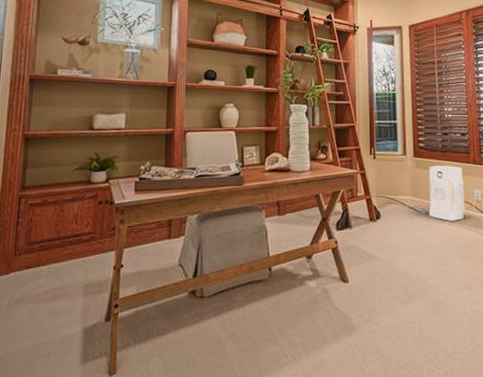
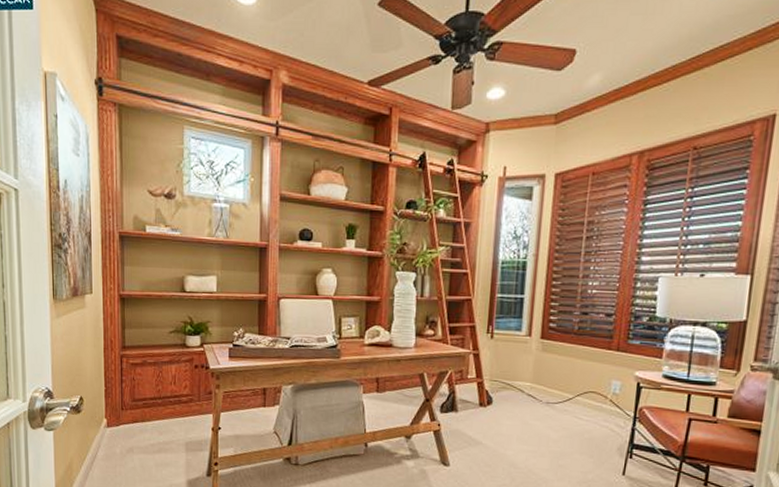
air purifier: present [429,165,465,221] -> none [552,350,601,414]

